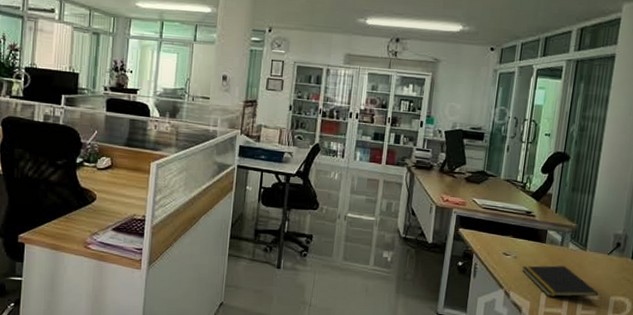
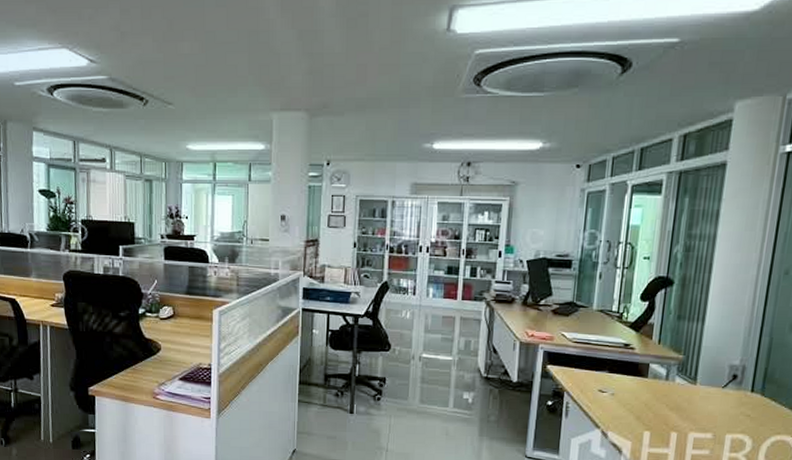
notepad: present [522,265,599,297] -> none [621,402,712,436]

